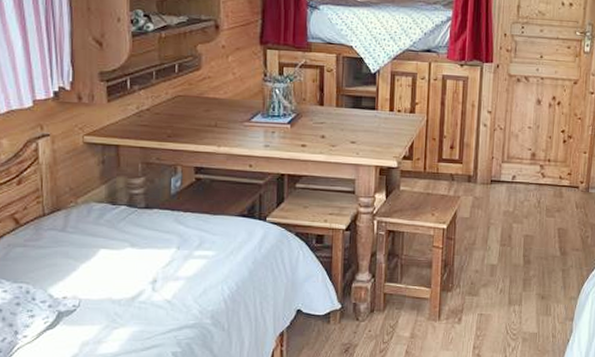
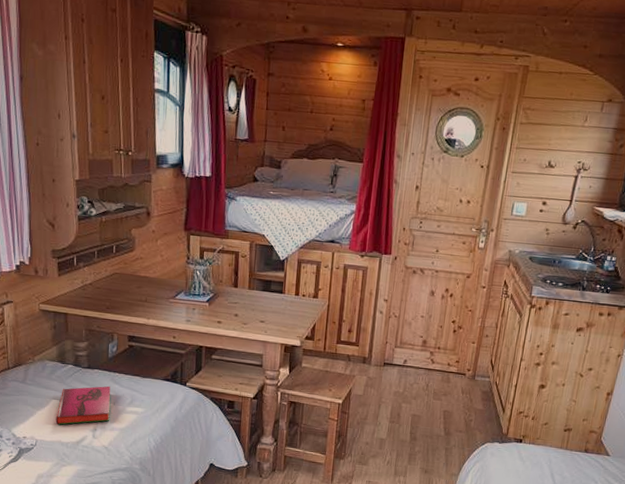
hardback book: none [105,227,175,280] -> present [55,386,111,426]

